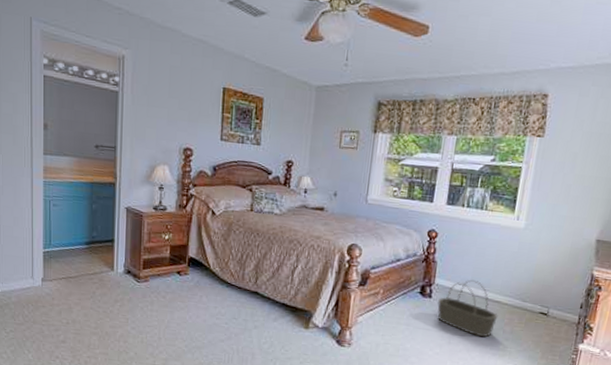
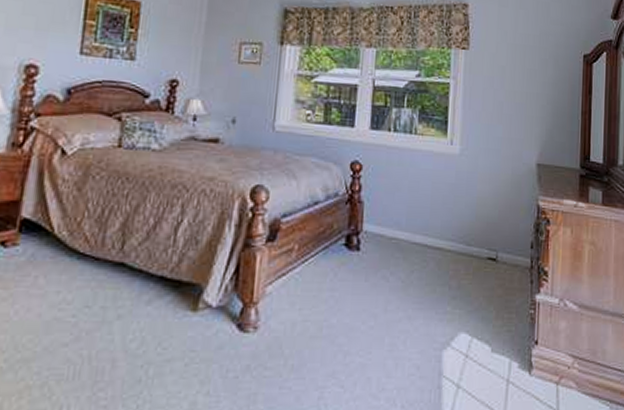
basket: present [437,279,498,338] -> none [368,221,441,298]

